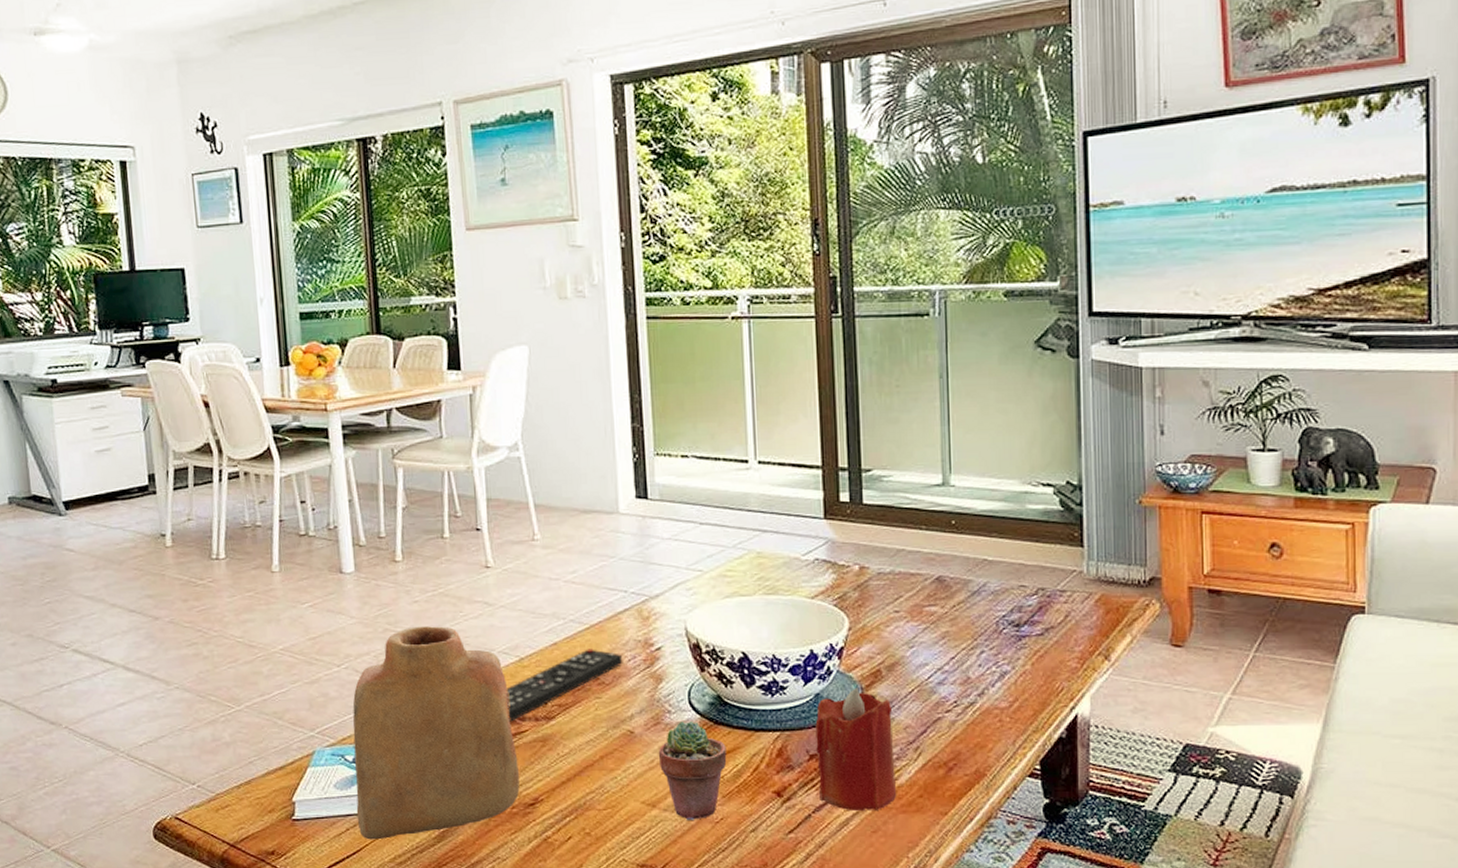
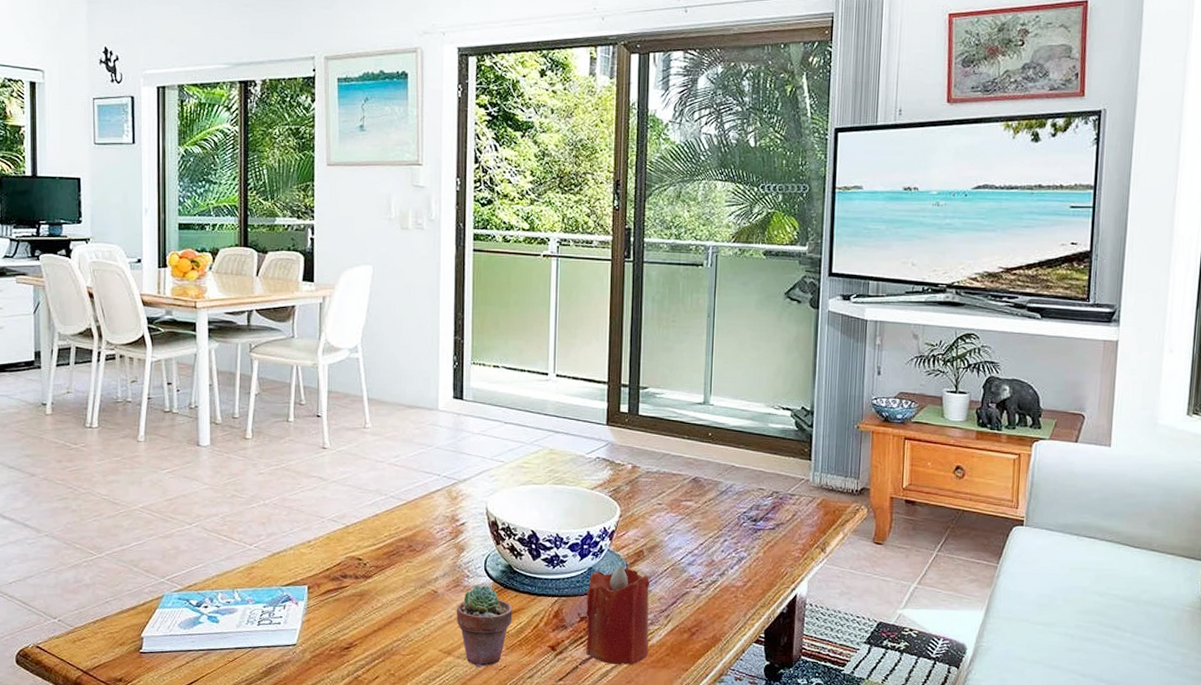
vase: present [352,626,520,840] -> none [196,494,338,673]
remote control: present [506,649,623,722] -> none [332,521,433,578]

